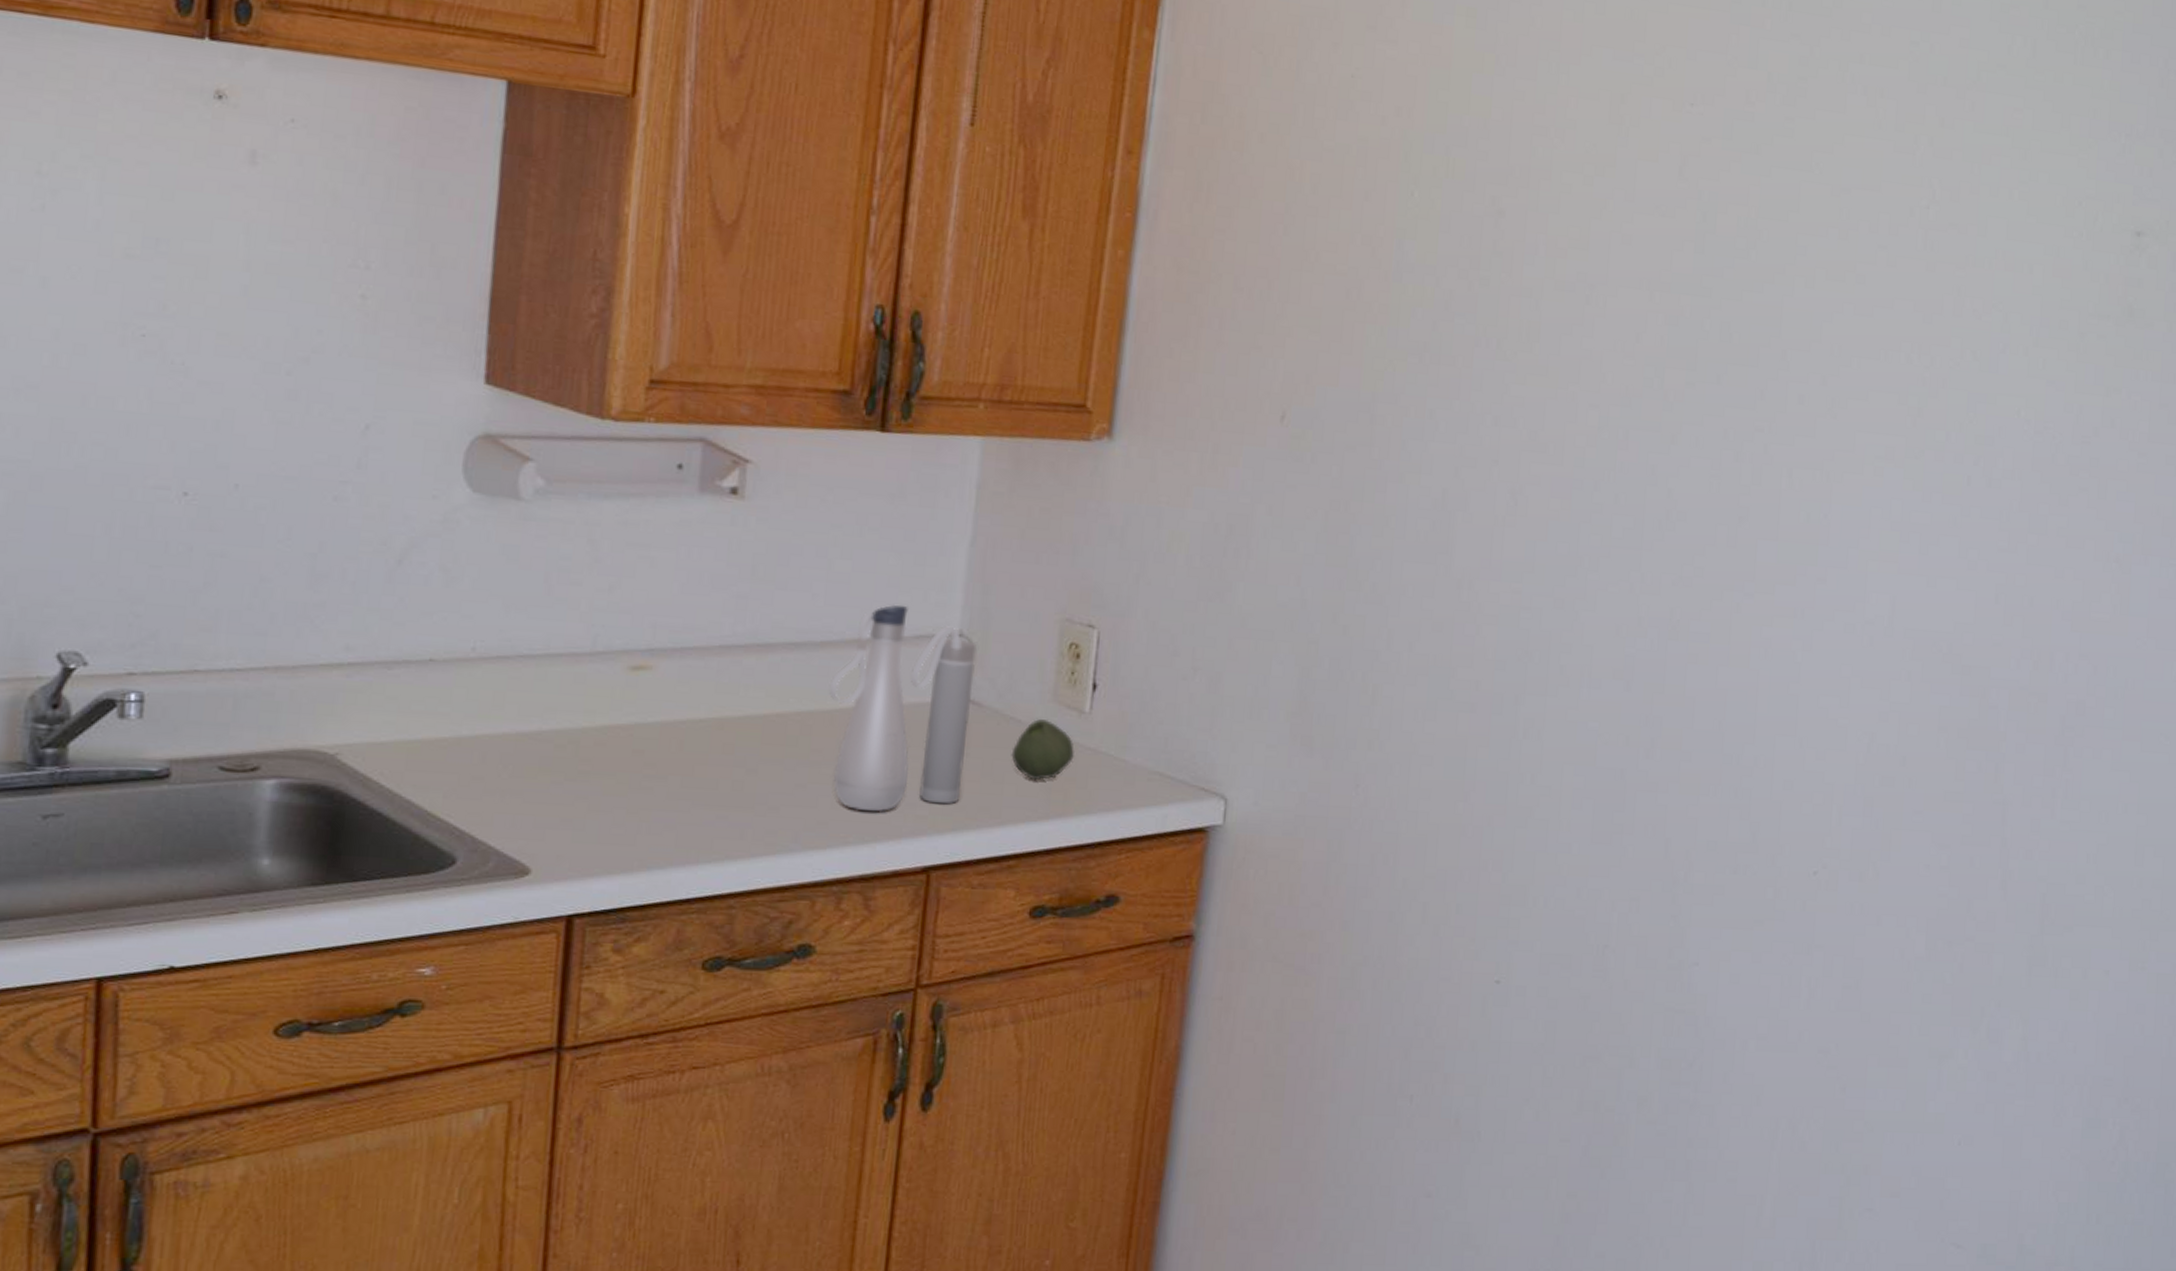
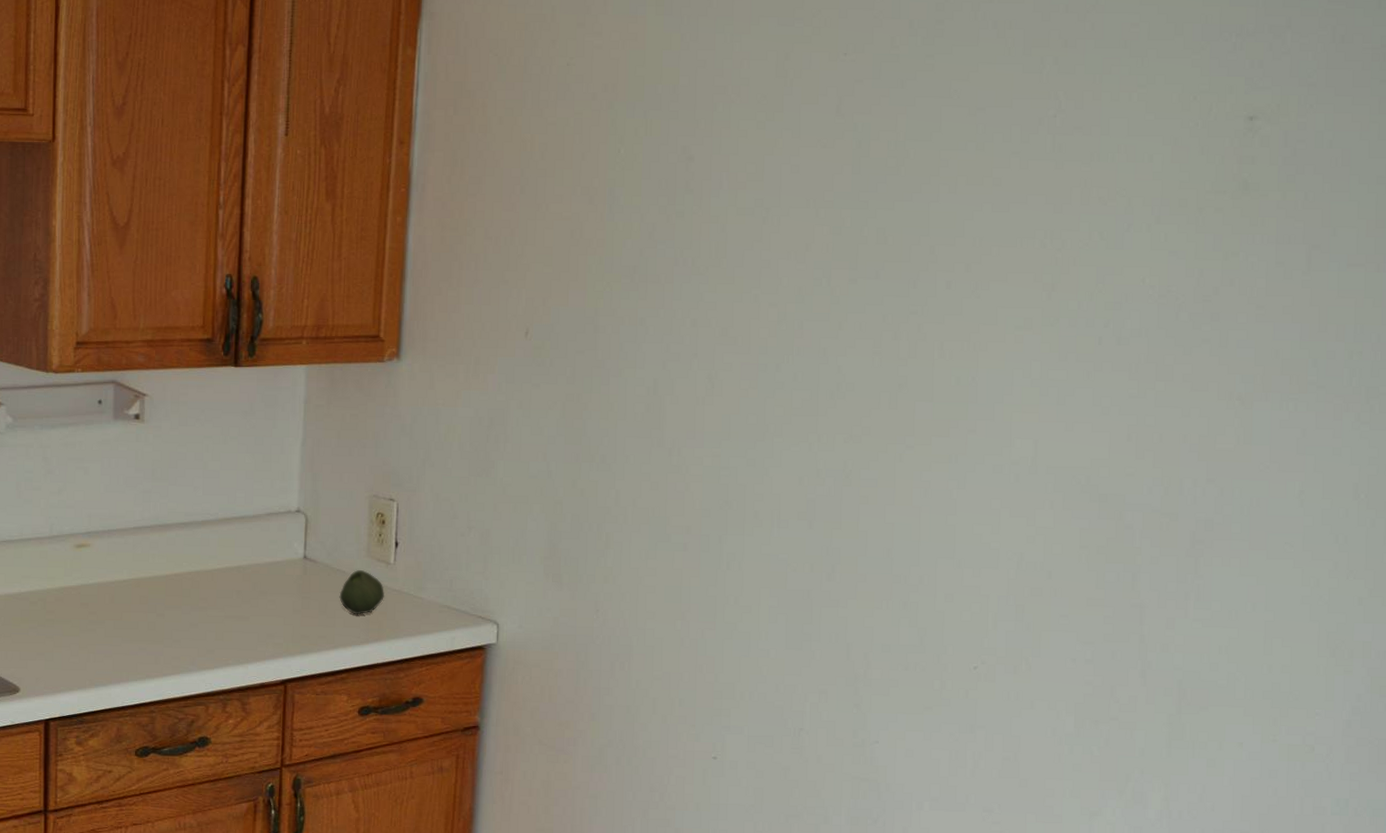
water bottle: present [828,604,977,812] -> none [209,491,310,642]

